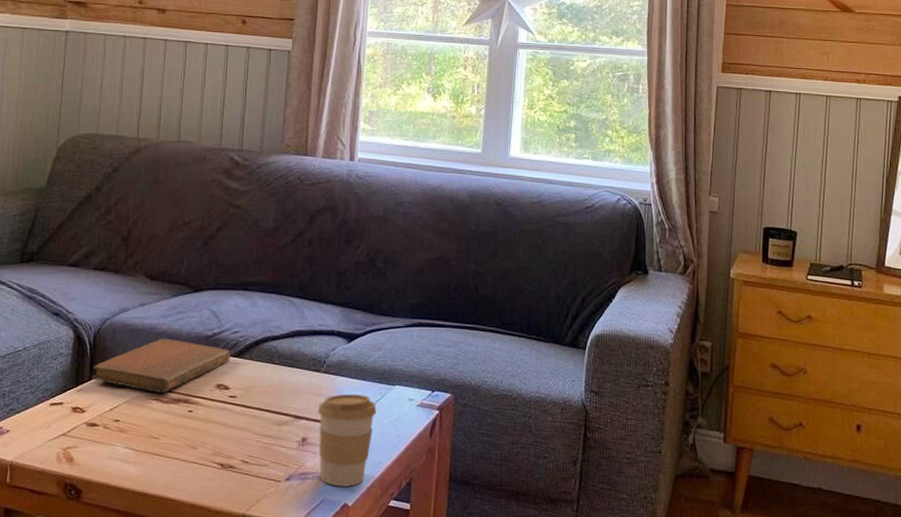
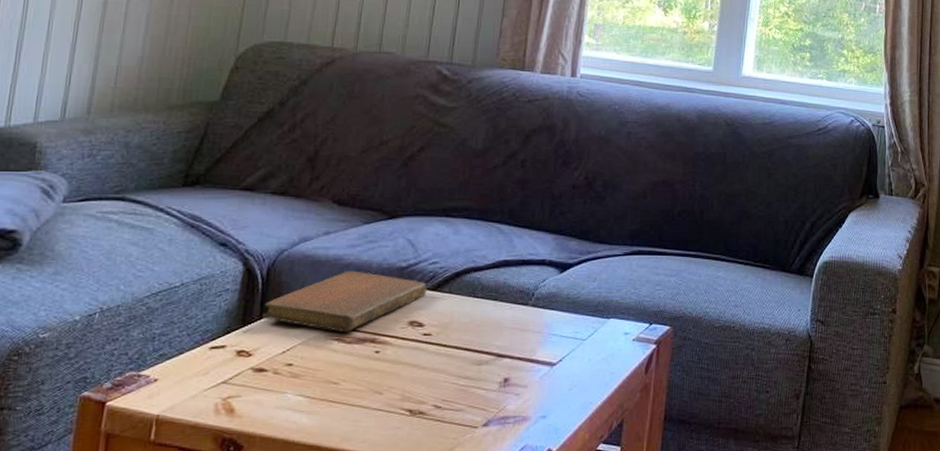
coffee cup: present [317,393,377,487] -> none [521,328,589,431]

